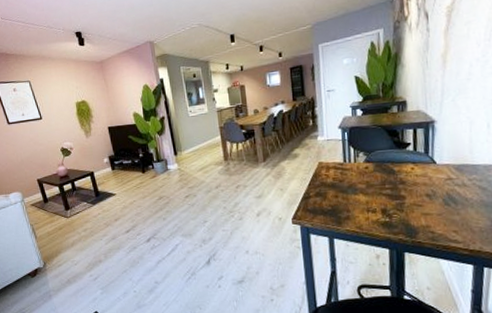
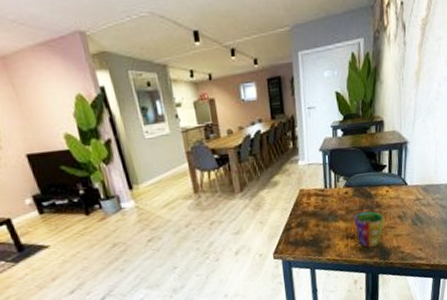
cup: none [375,187,409,224] -> present [354,211,384,248]

